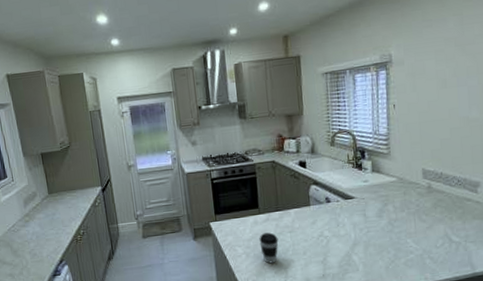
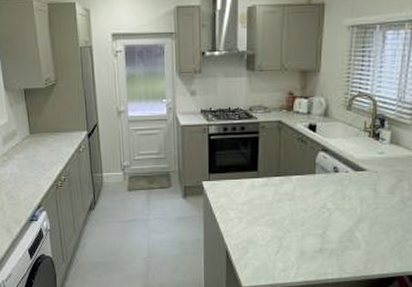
coffee cup: present [259,232,279,264] -> none [254,198,276,231]

